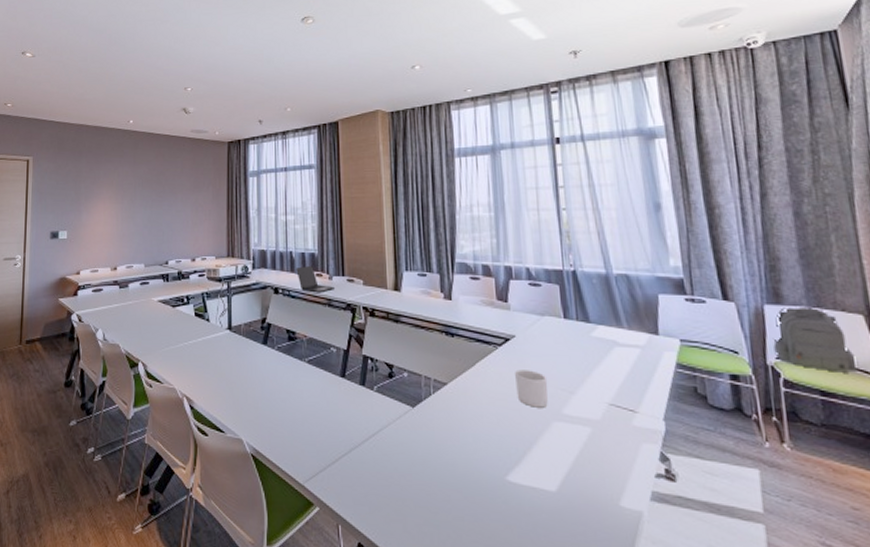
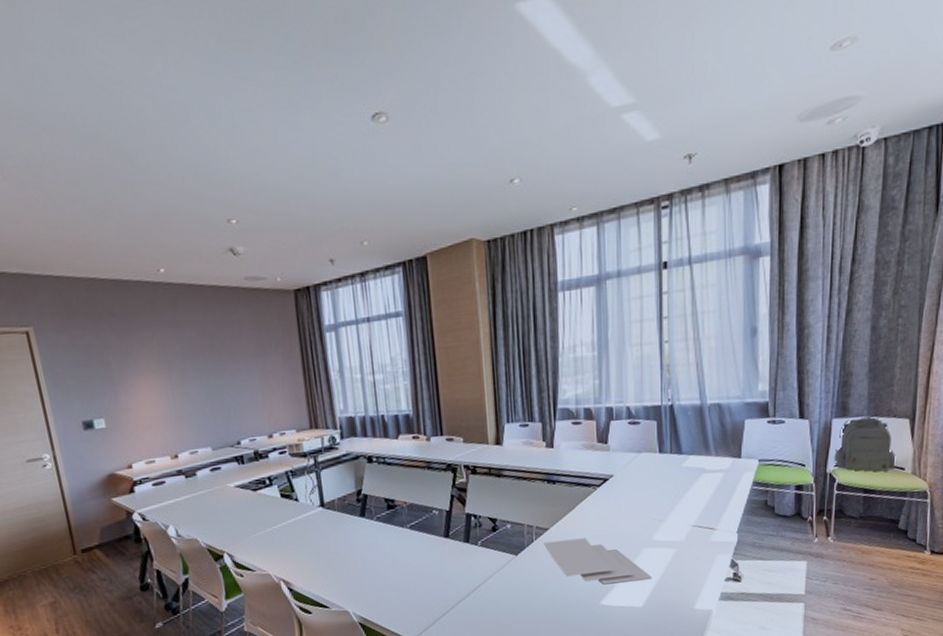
laptop: present [296,265,334,293] -> none [390,427,433,457]
papers: none [442,398,565,459] -> present [544,538,652,585]
mug: present [515,370,548,408] -> none [612,505,641,539]

